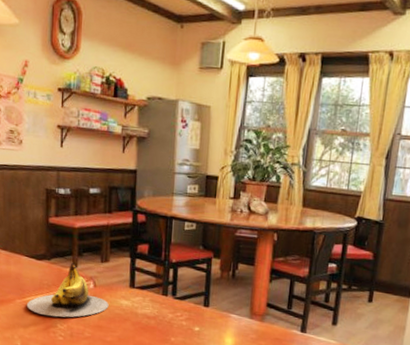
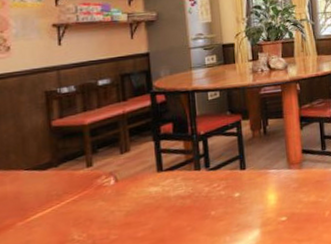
banana: present [26,263,109,318] -> none [31,163,136,232]

